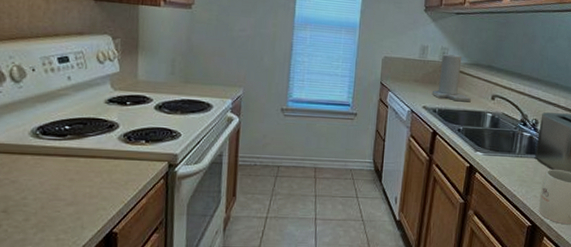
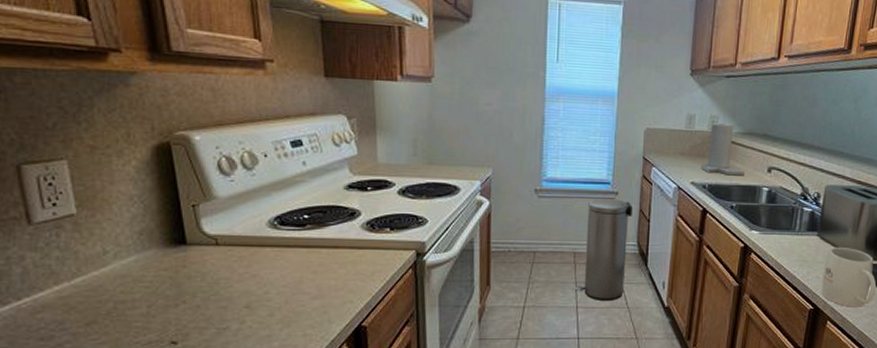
pedal bin: none [313,119,370,213] -> present [574,199,633,300]

